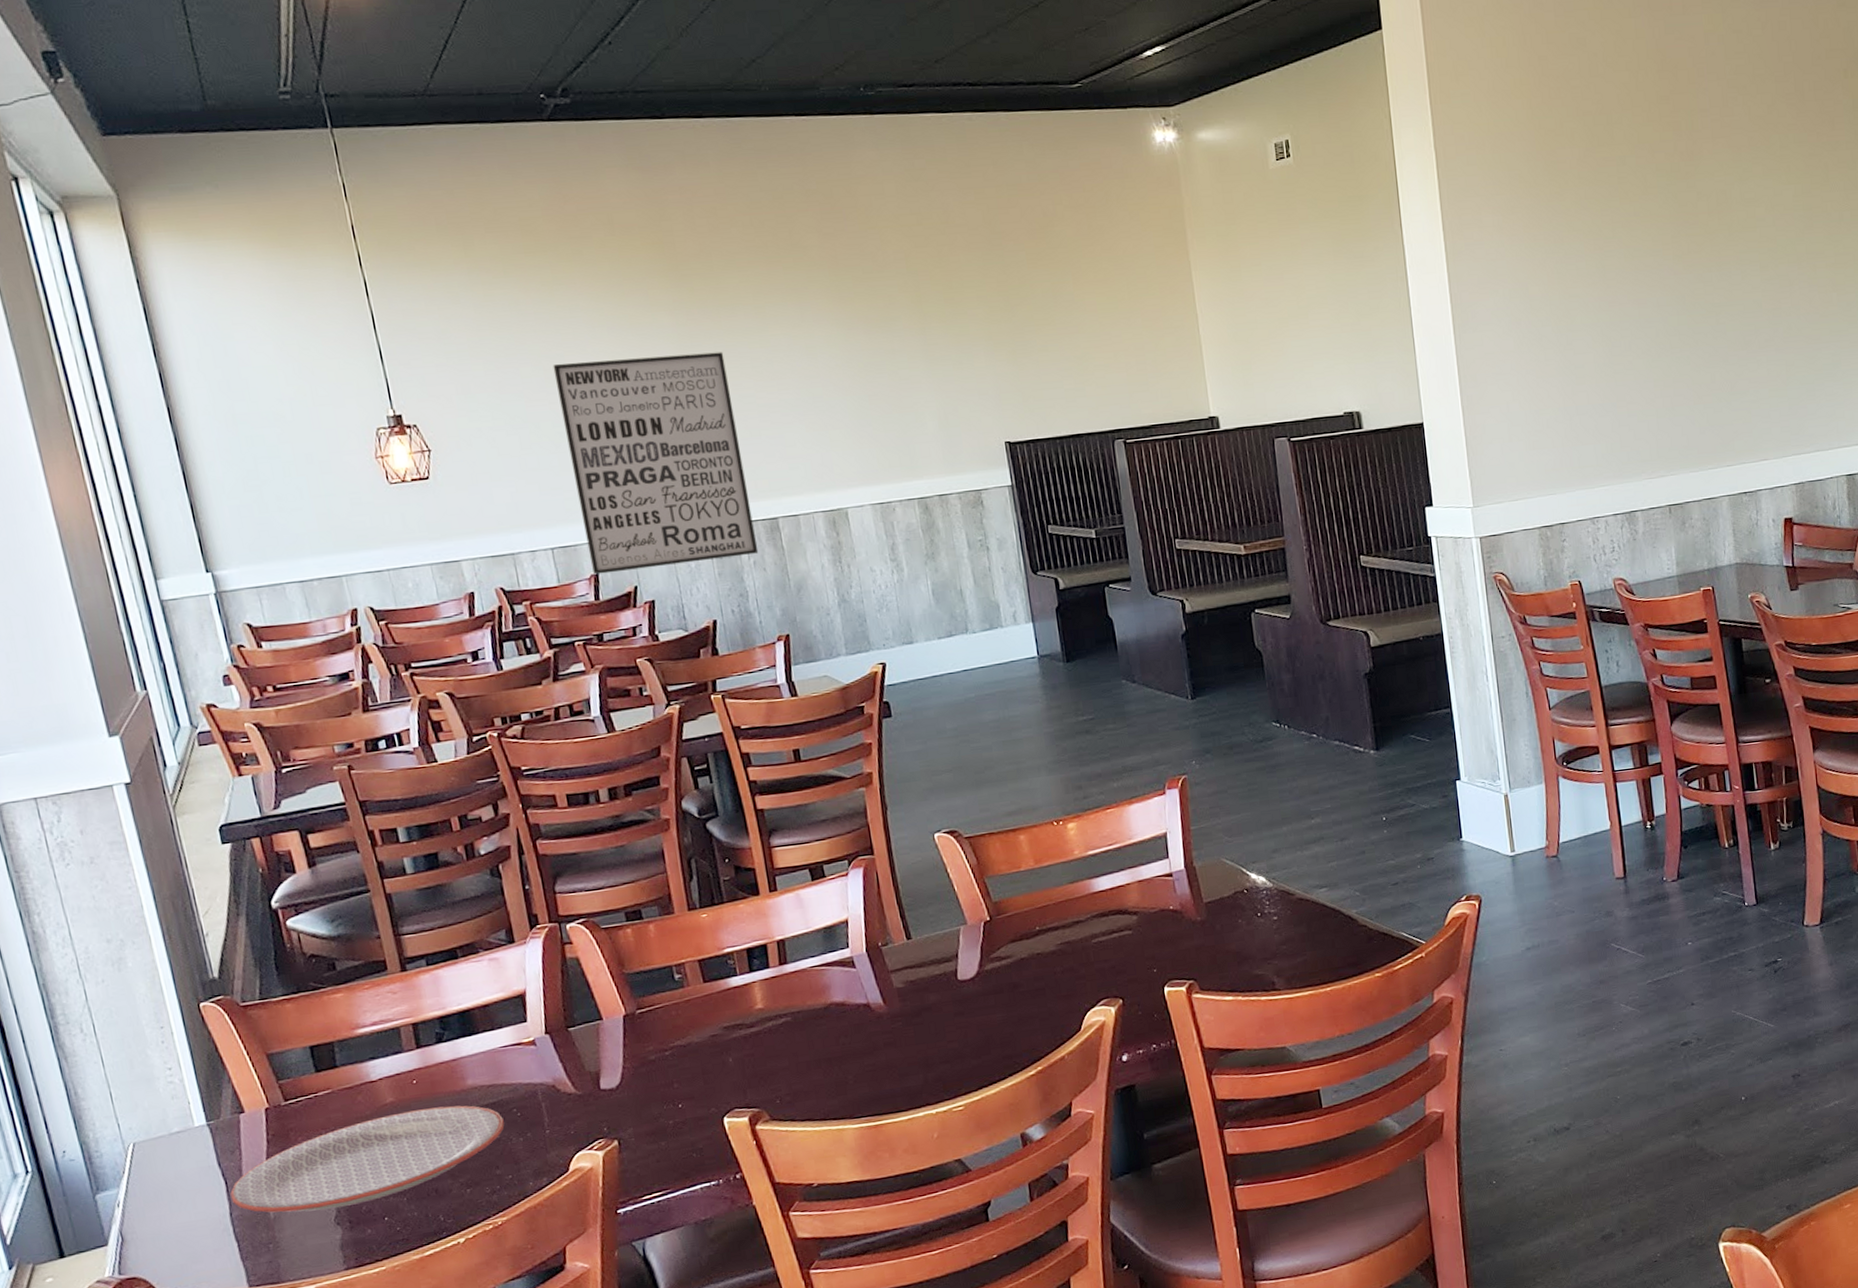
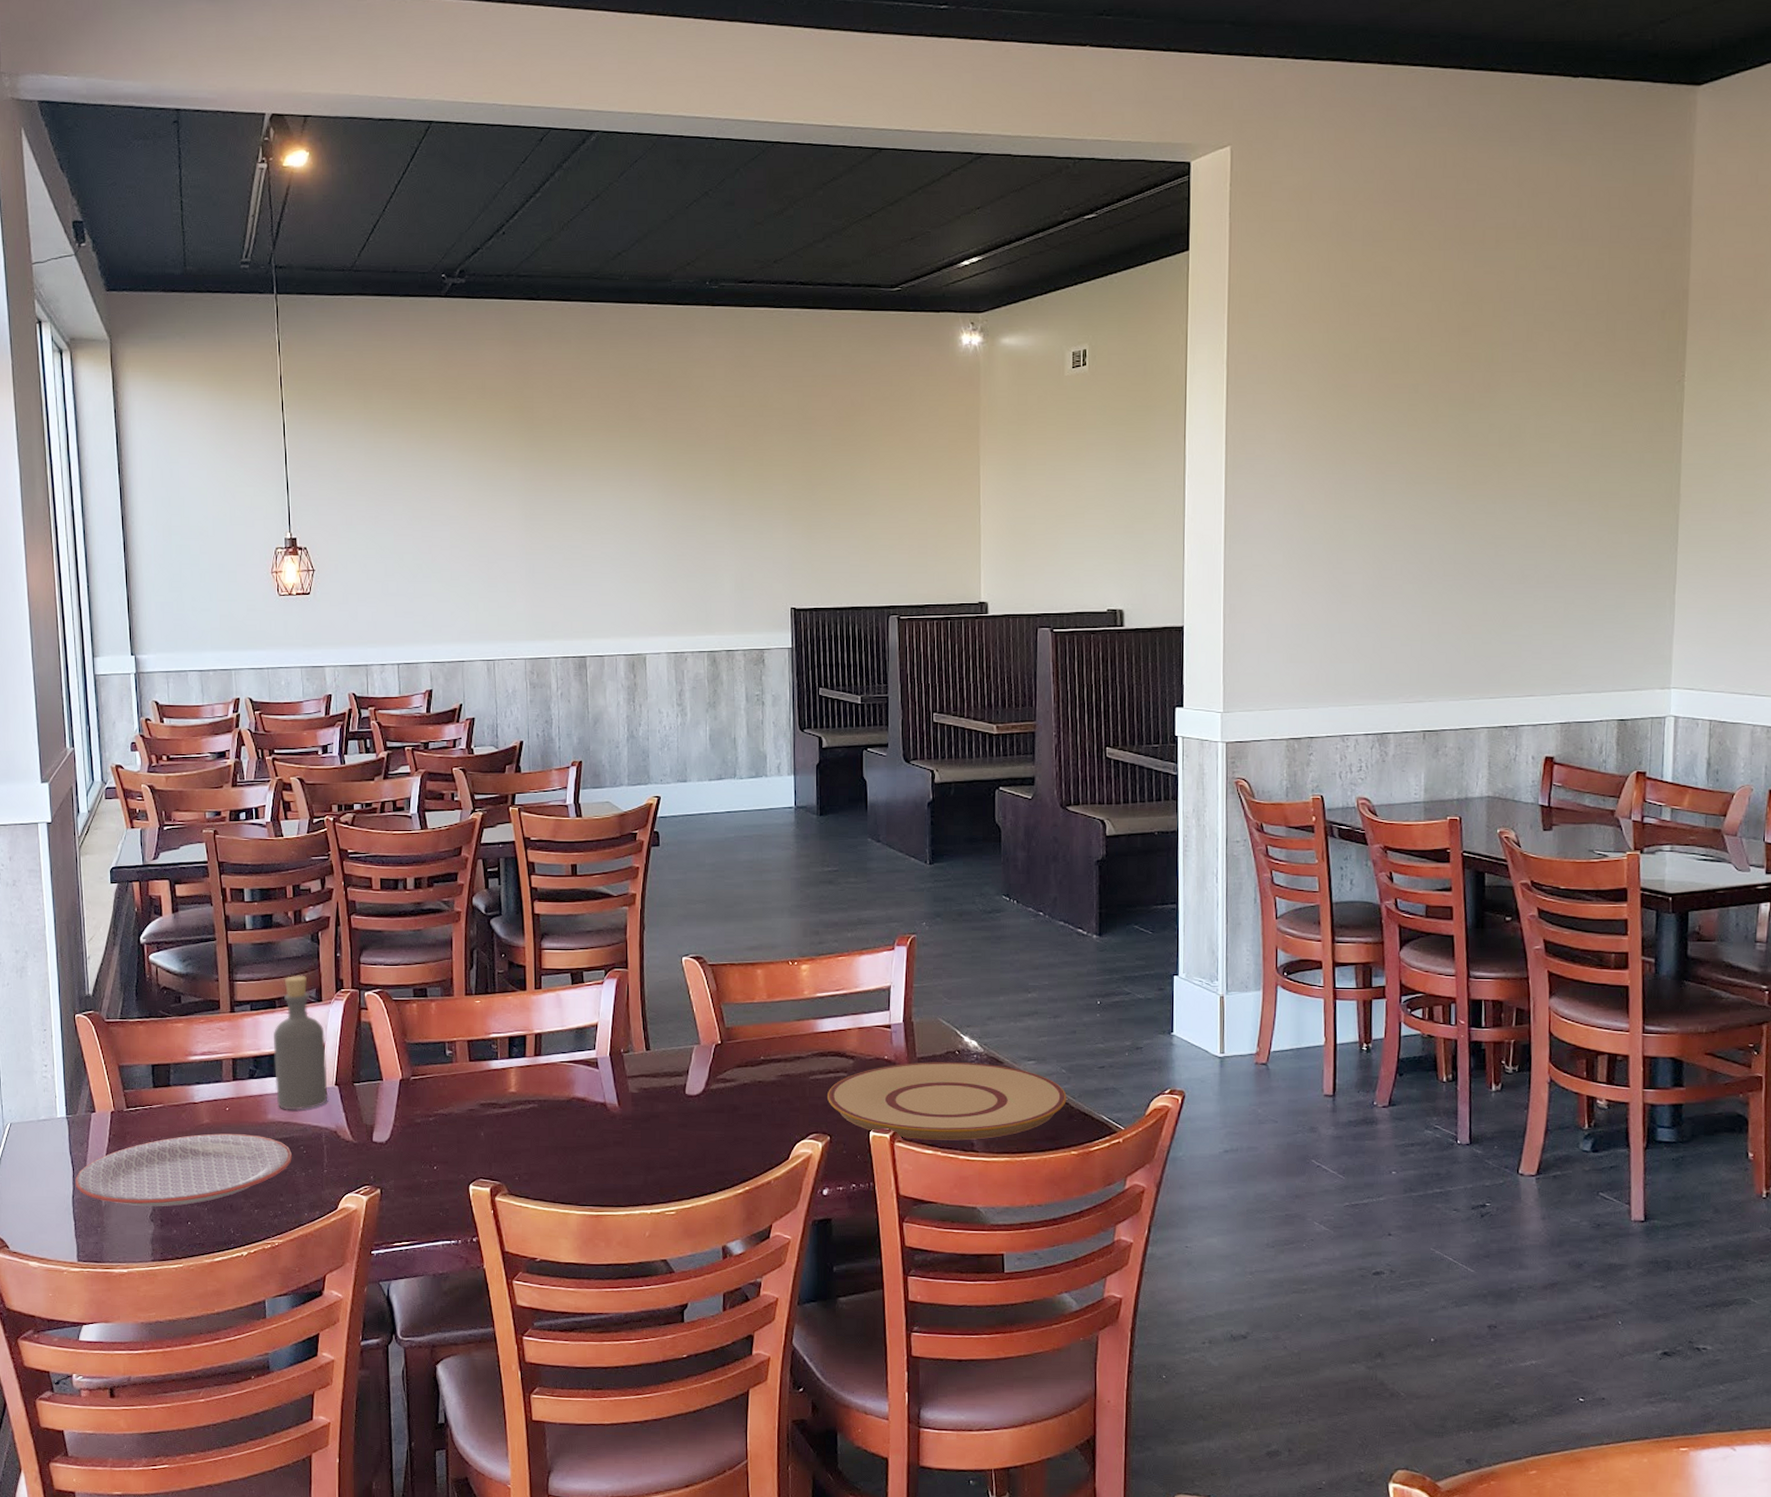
bottle: none [460,916,539,1071] -> present [273,975,328,1110]
wall art: present [552,352,759,575] -> none [420,506,566,690]
plate: none [1113,897,1364,988] -> present [828,1062,1067,1141]

